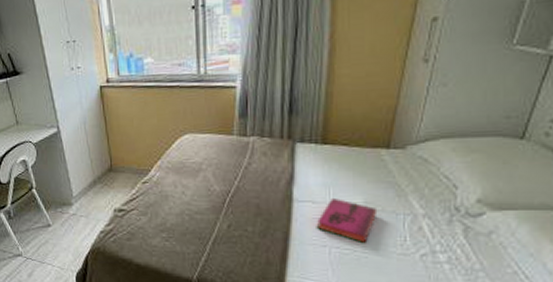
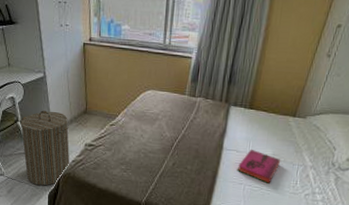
laundry hamper: none [35,172,99,266] -> present [20,110,70,186]

